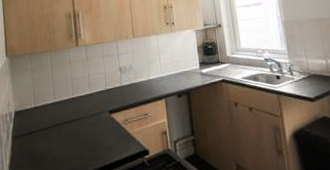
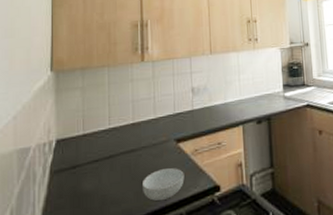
cereal bowl: none [84,135,118,161] -> present [143,168,185,201]

